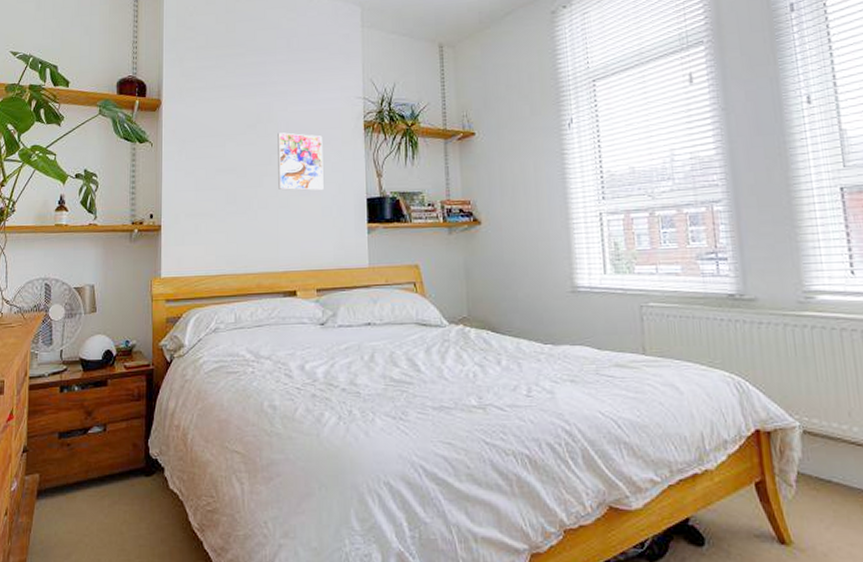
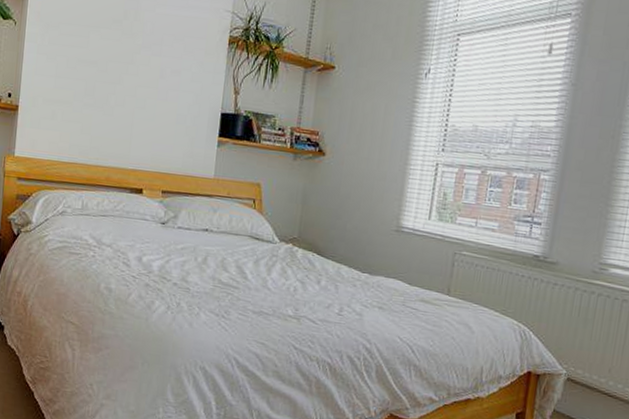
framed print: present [278,132,324,191] -> none [137,33,187,97]

